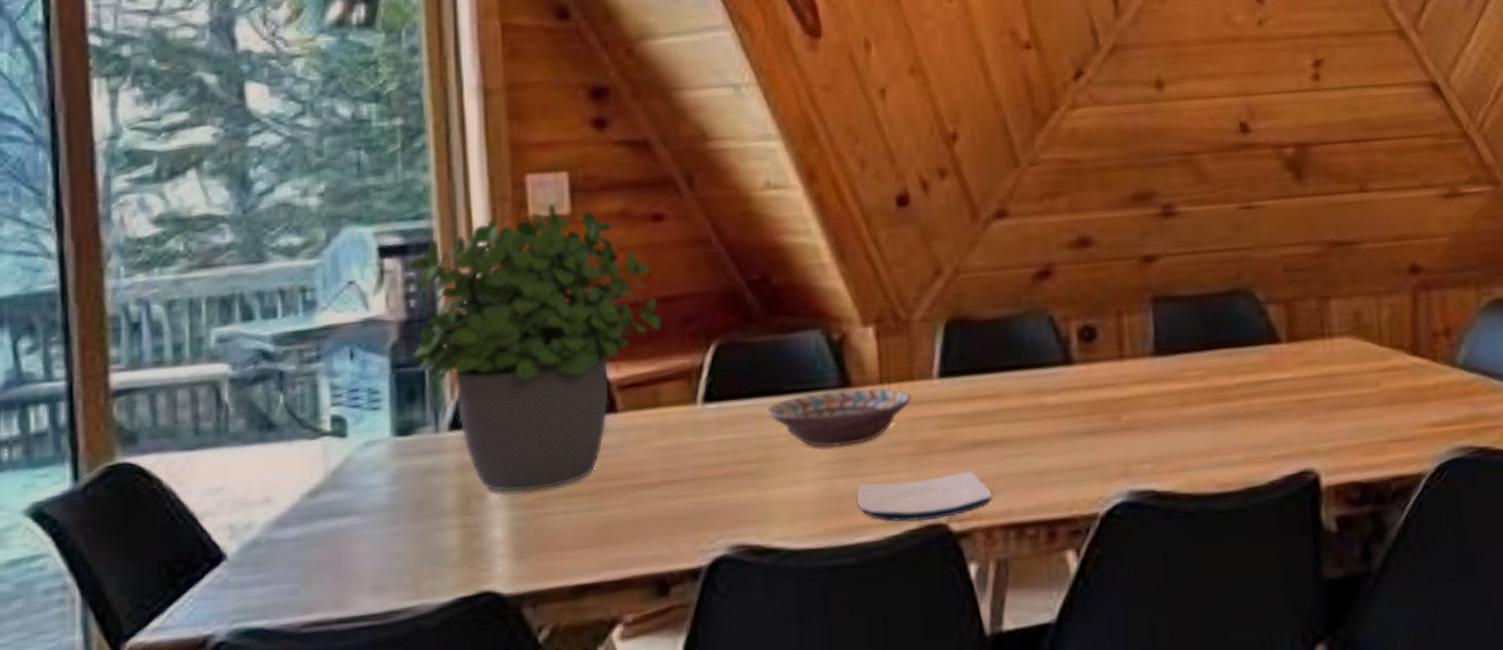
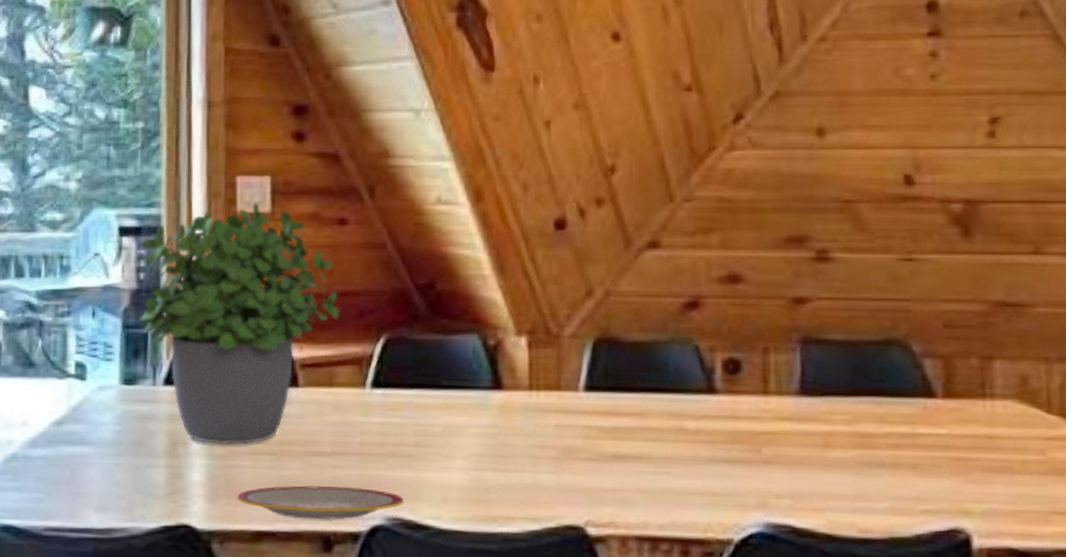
plate: none [550,517,748,564] -> present [237,485,404,520]
decorative bowl: present [766,388,912,448] -> none [426,391,558,443]
plate: present [857,471,992,522] -> none [502,479,629,522]

